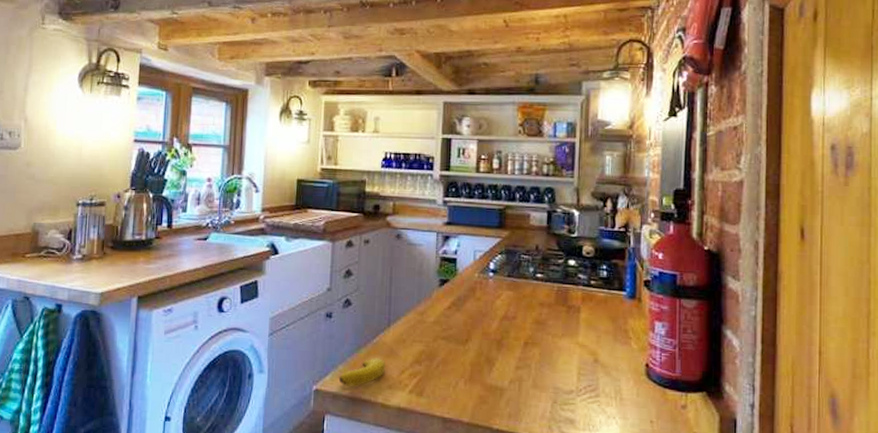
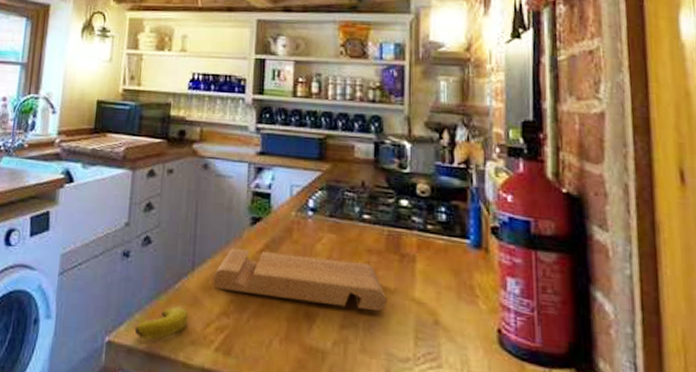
cutting board: none [407,306,555,354] -> present [213,248,386,312]

